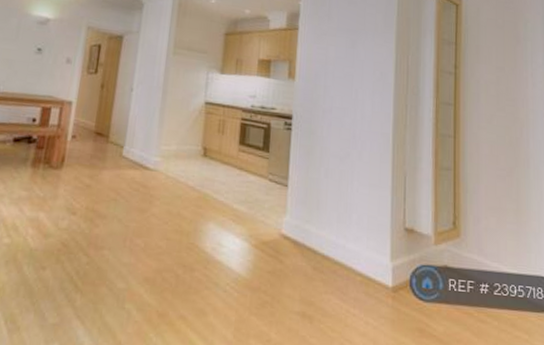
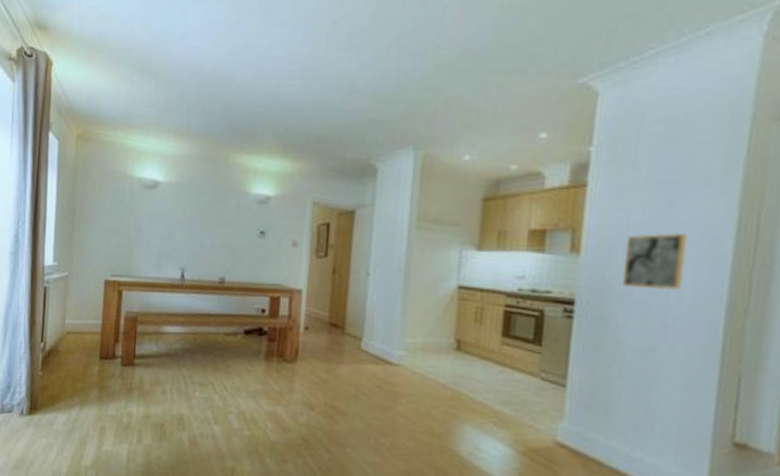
wall art: none [324,66,366,110] -> present [621,232,688,291]

